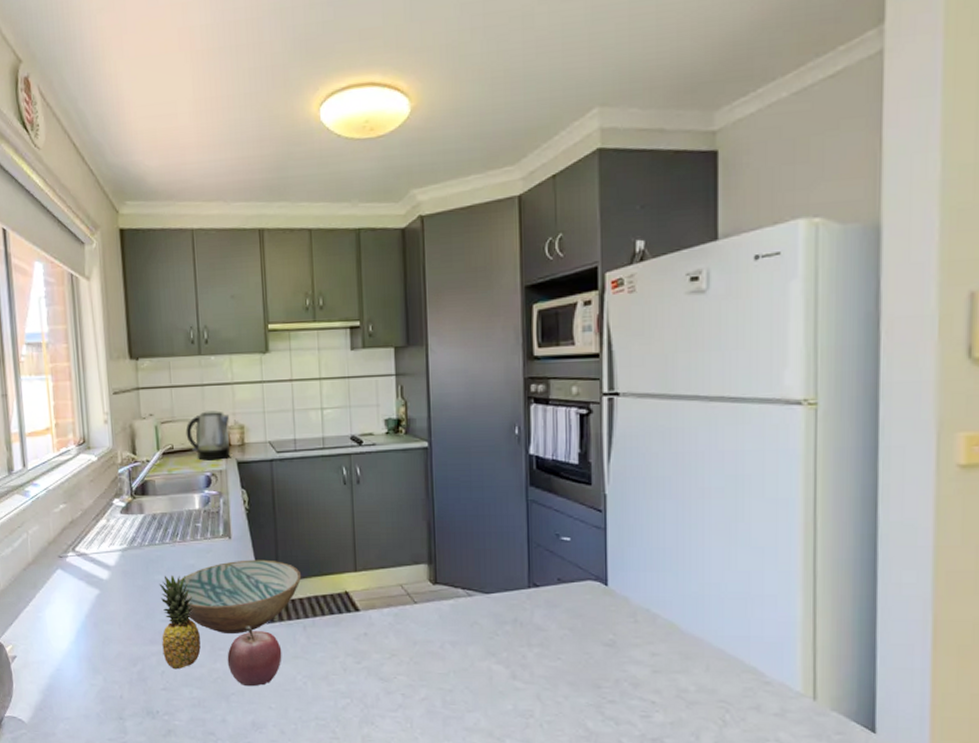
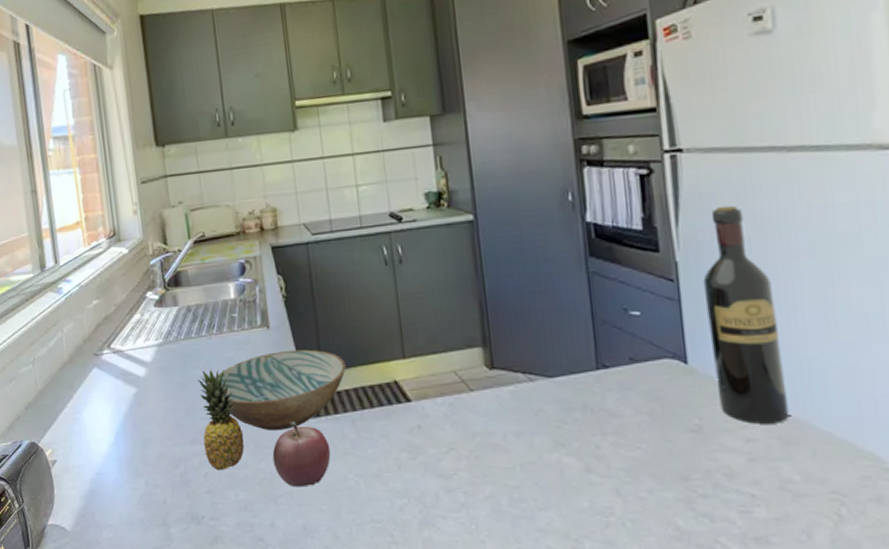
kettle: present [185,411,231,461] -> none [216,194,265,247]
wine bottle: none [627,446,690,641] -> present [703,205,790,424]

